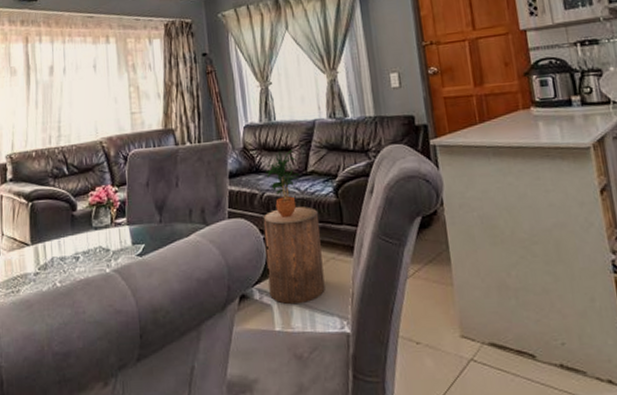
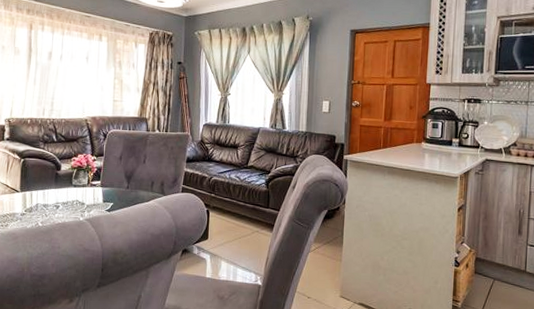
stool: present [263,206,325,305] -> none [206,190,252,261]
potted plant: present [265,150,299,217] -> none [215,147,241,197]

